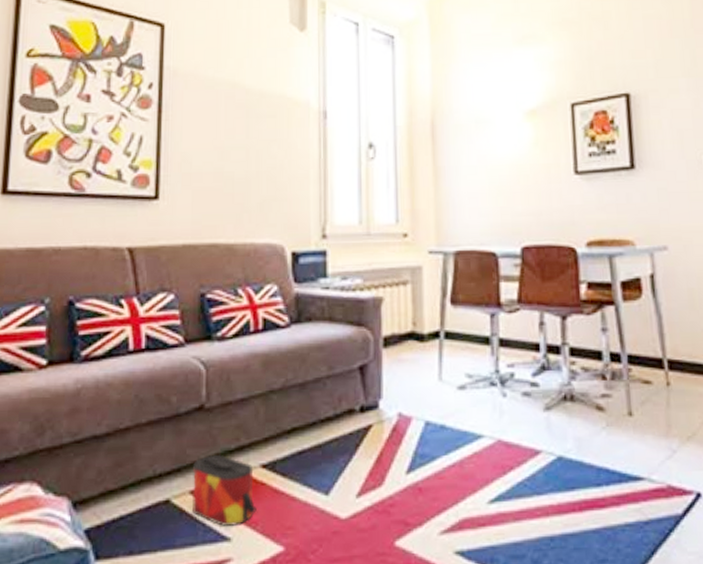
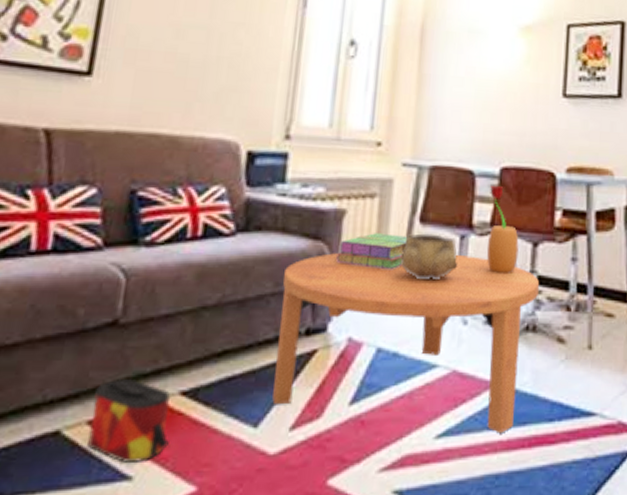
coffee table: none [336,331,572,498] -> present [272,253,539,434]
stack of books: none [379,316,442,350] -> present [336,233,408,270]
decorative bowl: none [438,314,492,358] -> present [401,233,458,281]
potted flower: none [513,264,548,347] -> present [486,185,519,273]

